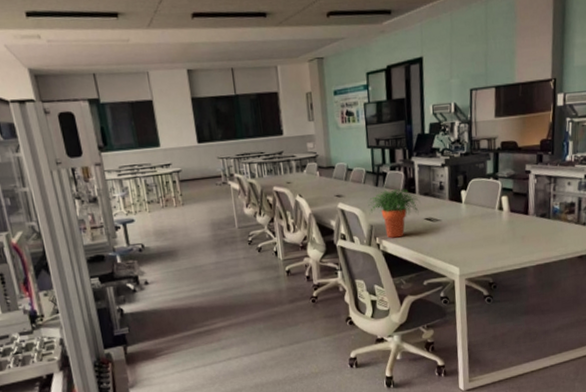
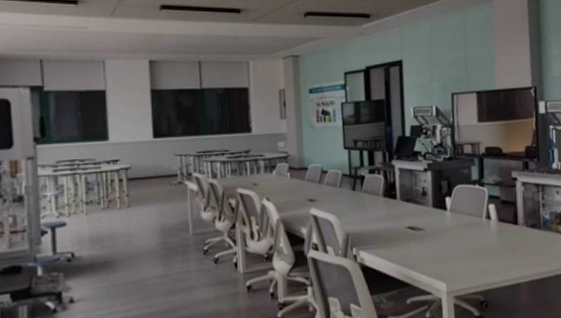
potted plant: present [368,188,421,238] -> none [344,193,402,249]

